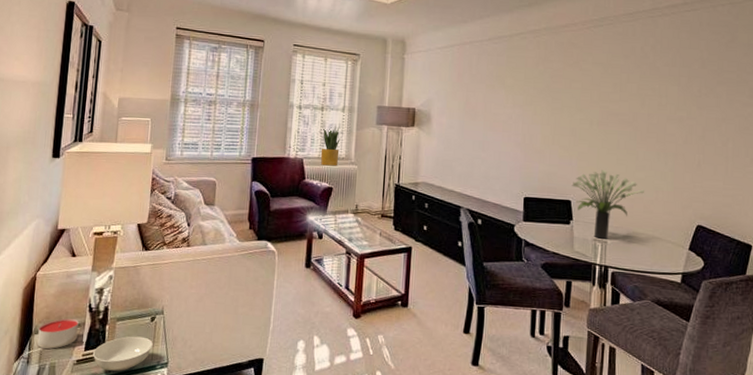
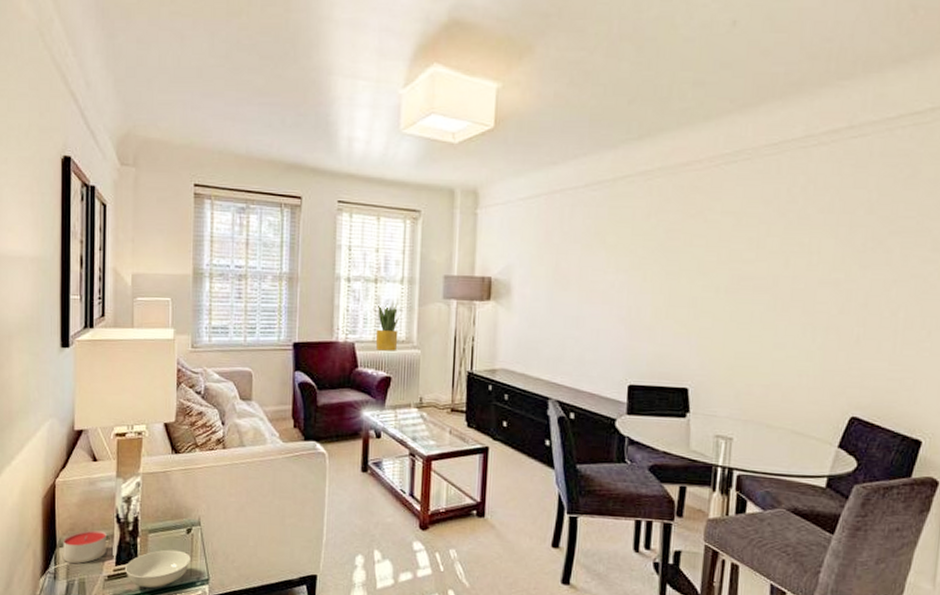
flower arrangement: present [571,170,644,239] -> none [689,349,783,435]

